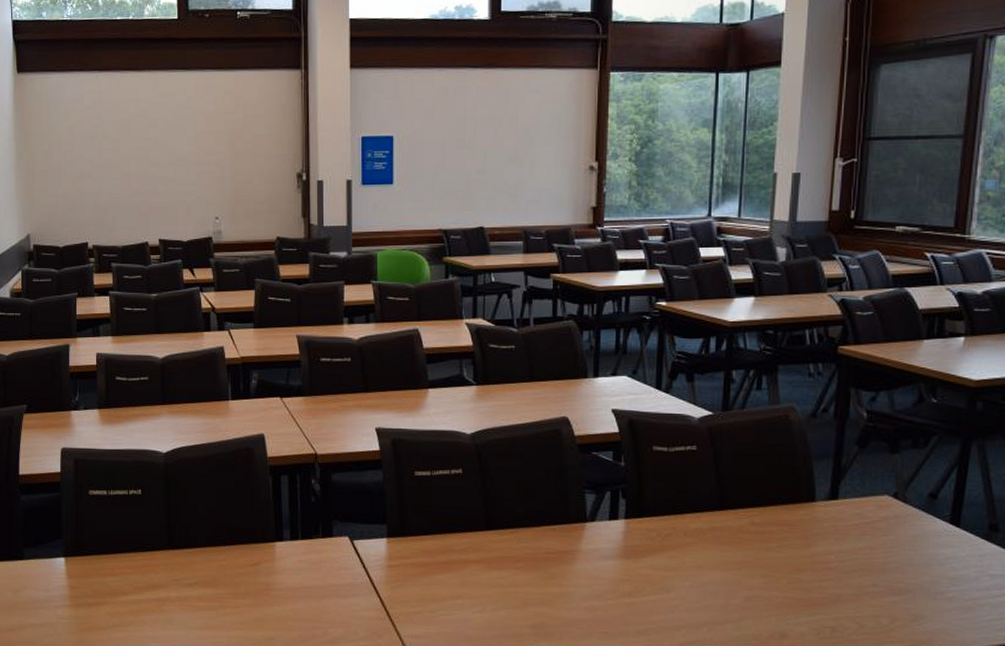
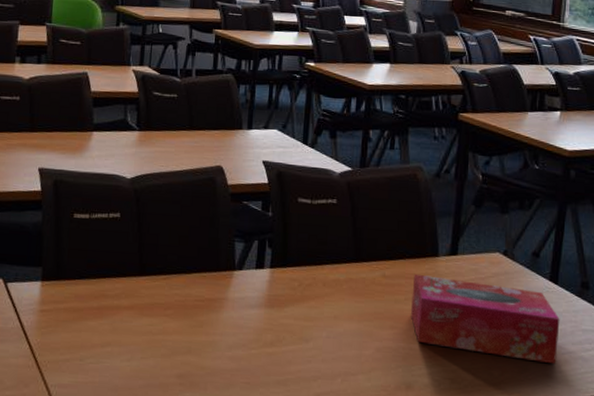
tissue box: none [783,520,962,612] -> present [410,273,560,365]

